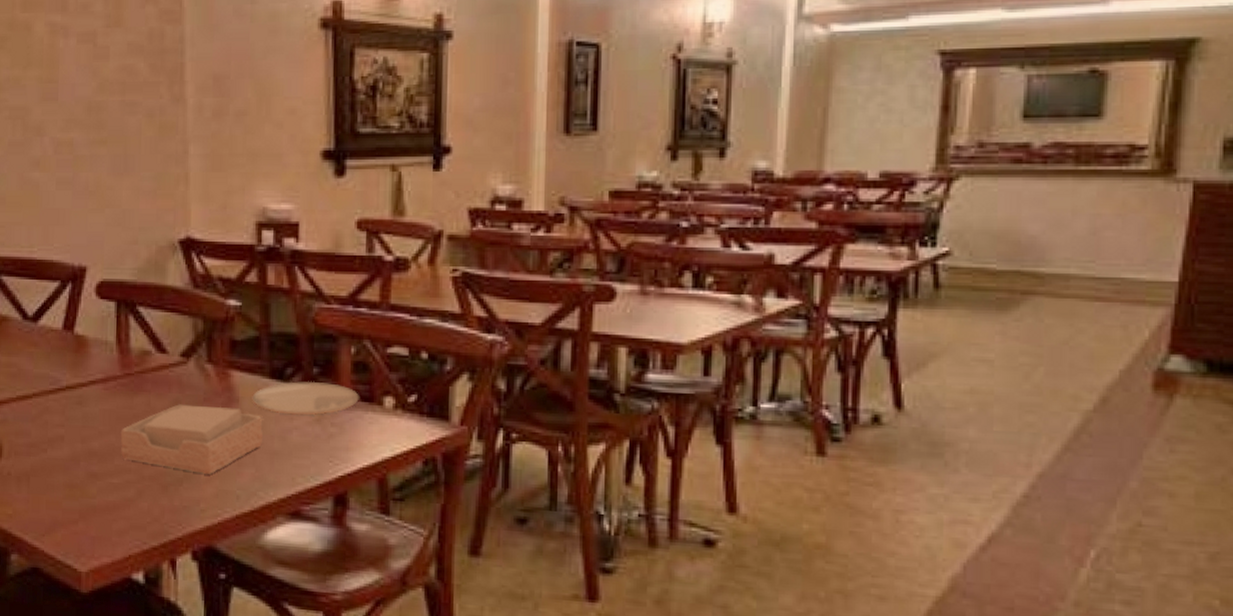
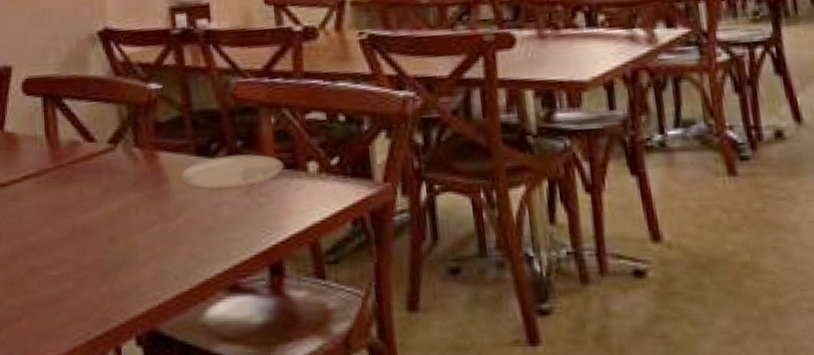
napkin holder: present [120,404,263,474] -> none [56,188,195,257]

